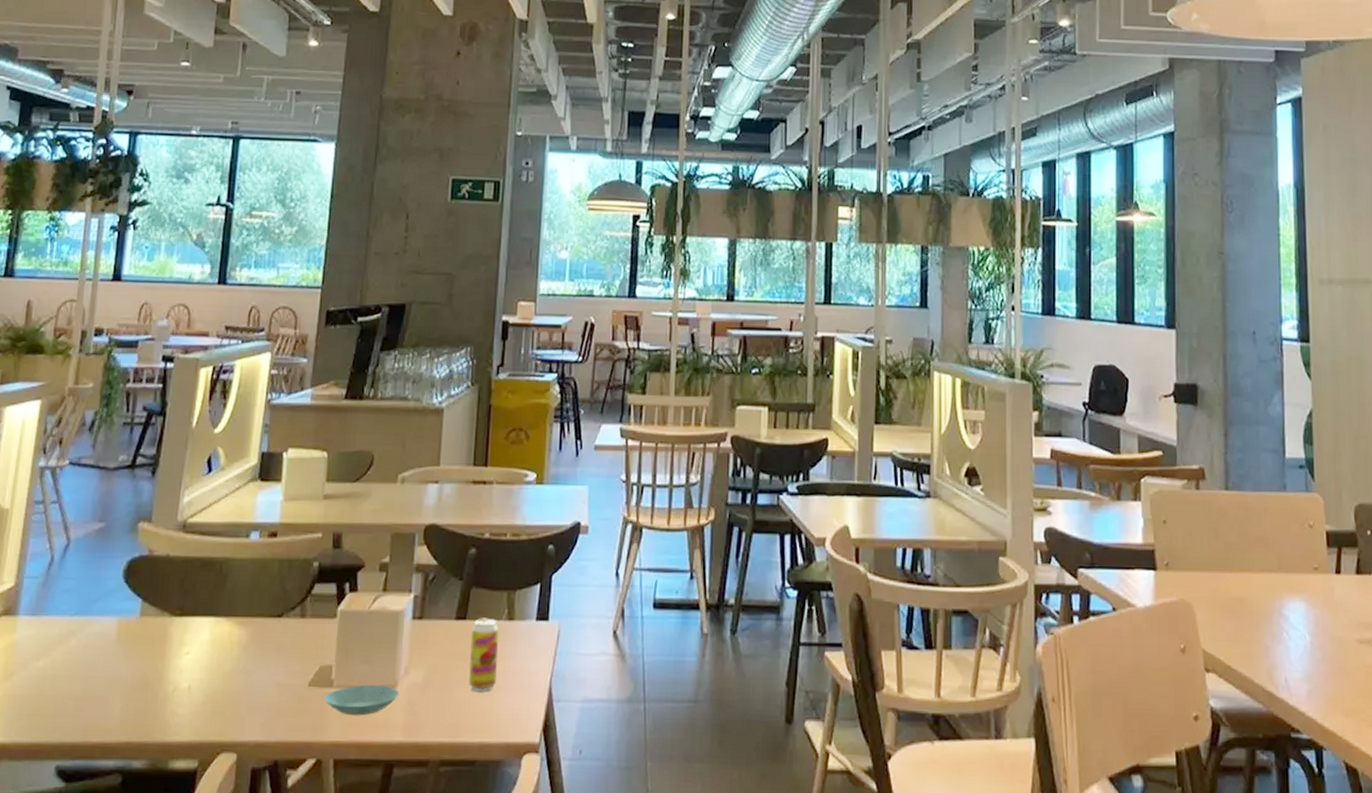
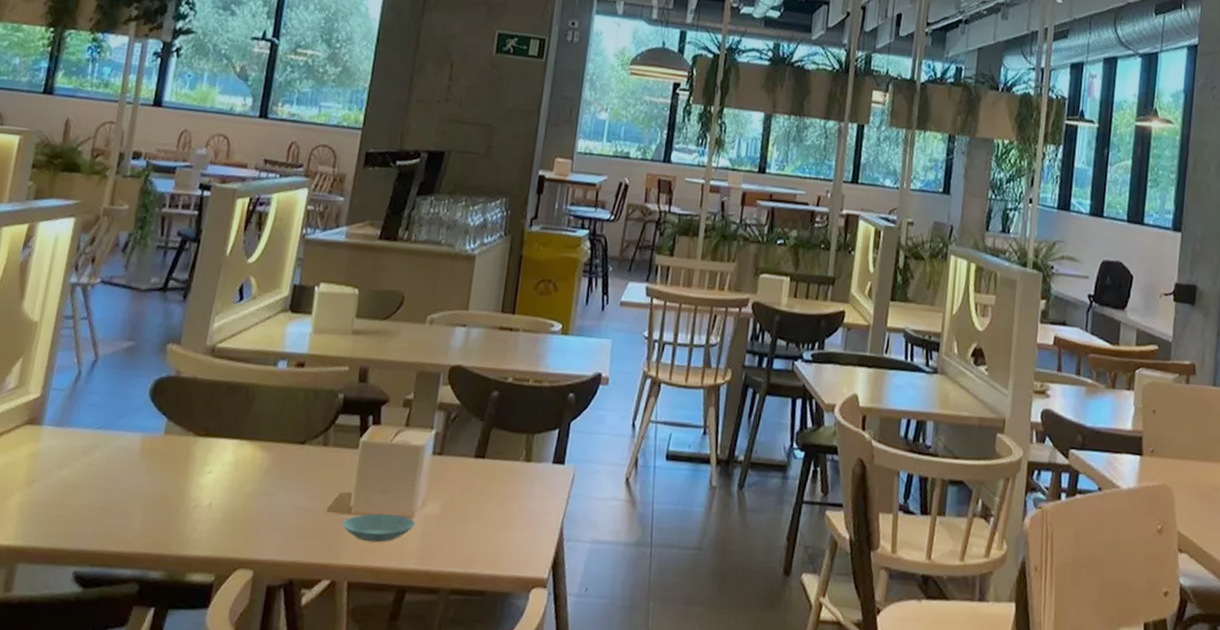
beverage can: present [469,617,500,692] -> none [483,457,517,528]

